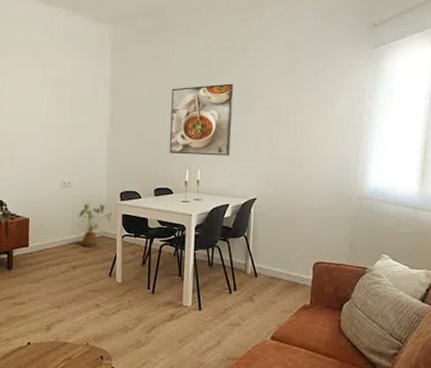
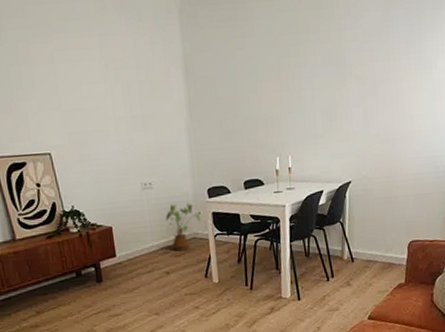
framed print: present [169,83,234,156] -> none [254,51,324,140]

